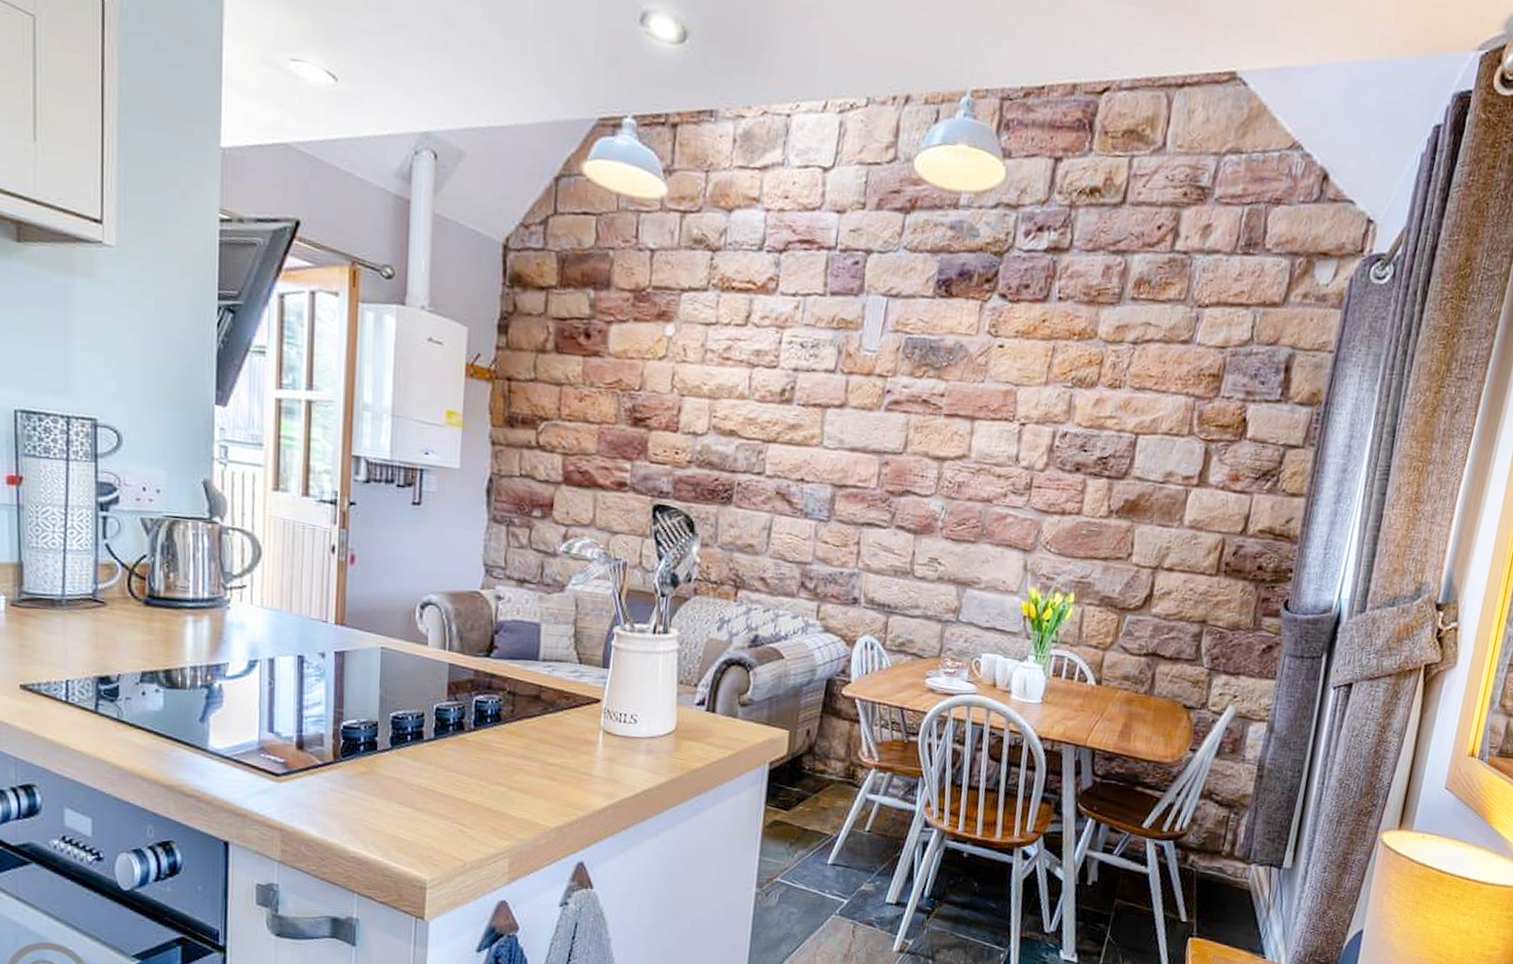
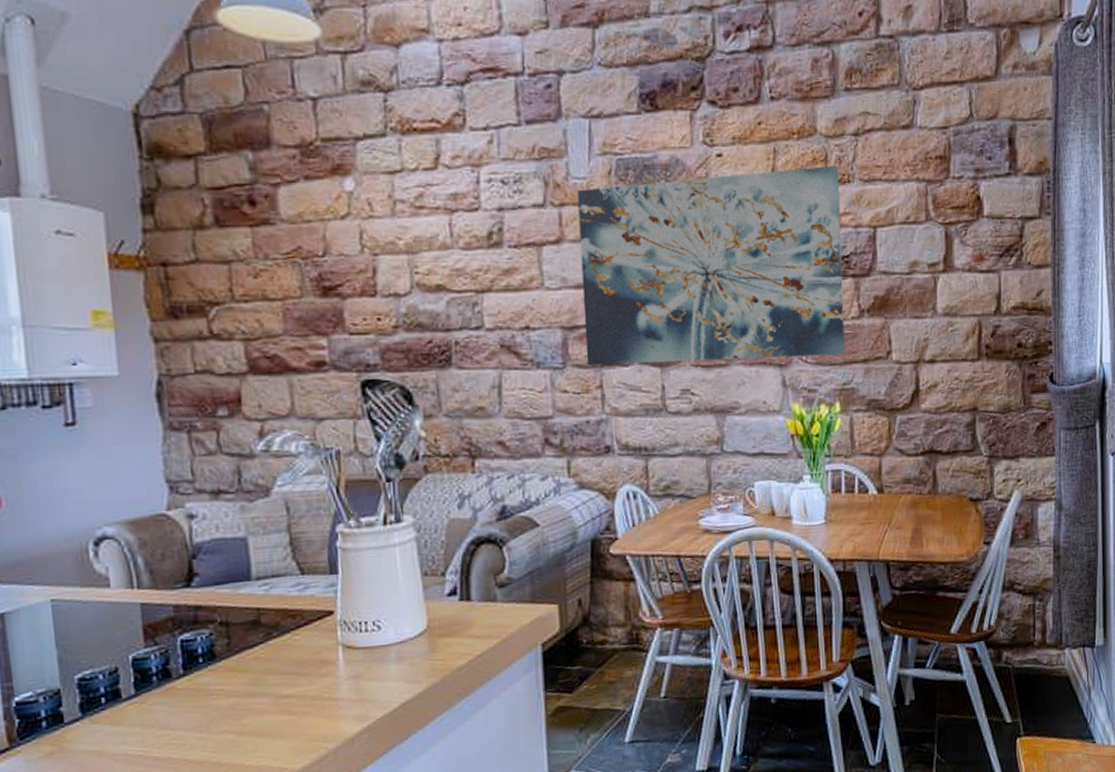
wall art: none [849,361,1112,550] -> present [577,165,845,366]

